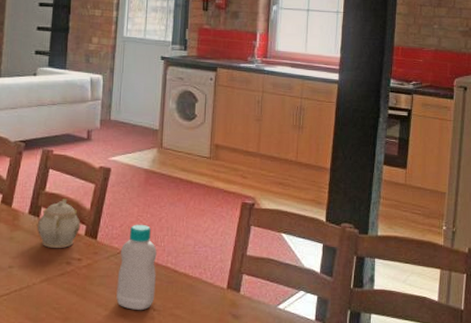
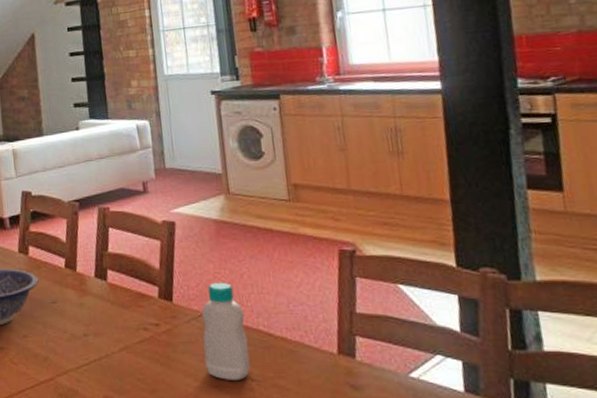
teapot: present [37,199,81,249] -> none [105,259,153,314]

